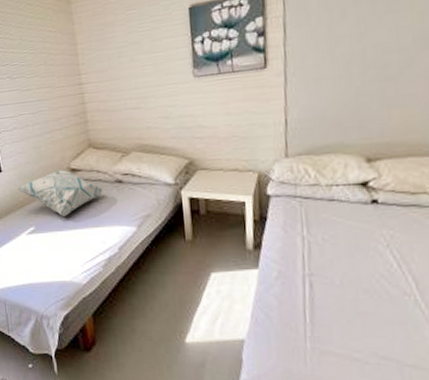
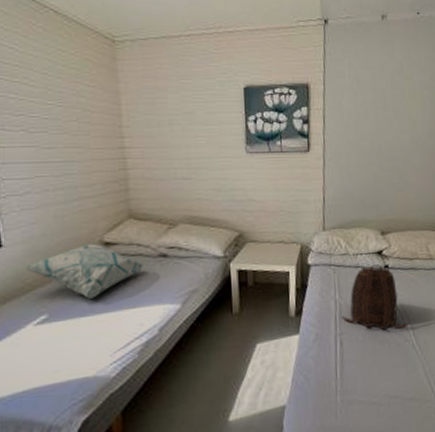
backpack: none [311,198,409,278] -> present [342,264,409,330]

